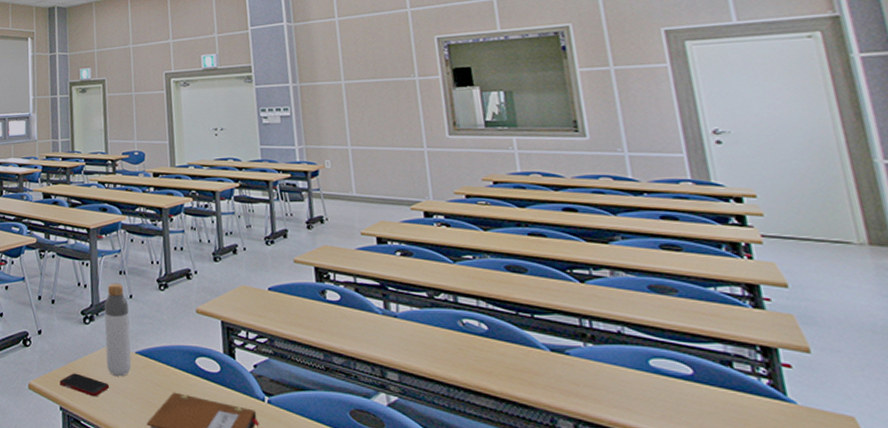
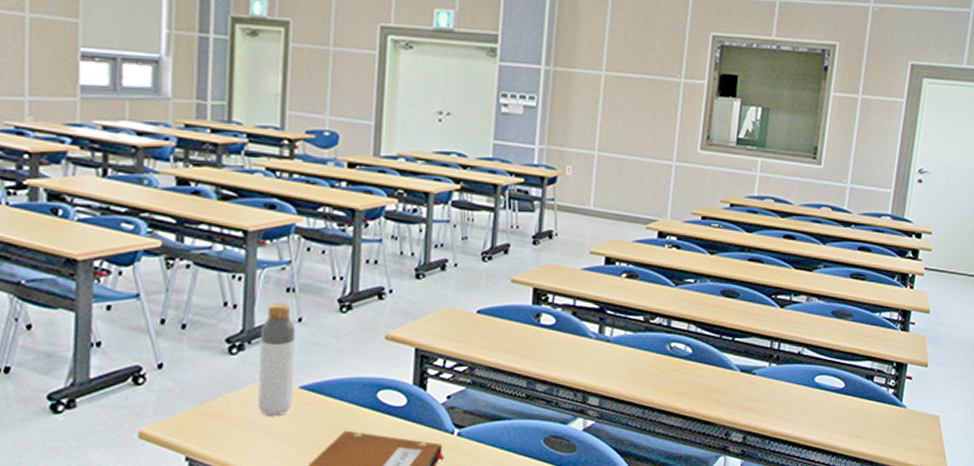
cell phone: present [59,373,109,397] -> none [187,415,259,442]

